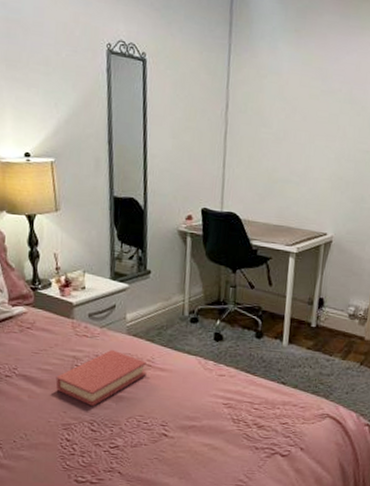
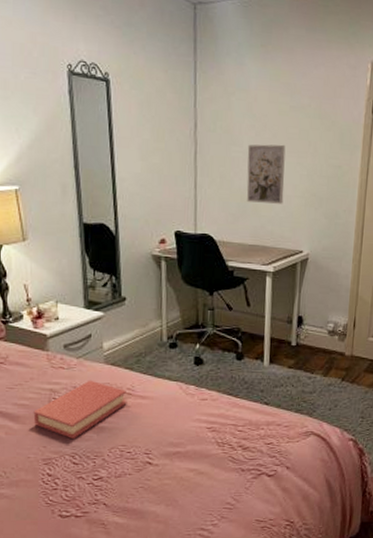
wall art: none [274,126,315,186] -> present [246,144,286,204]

